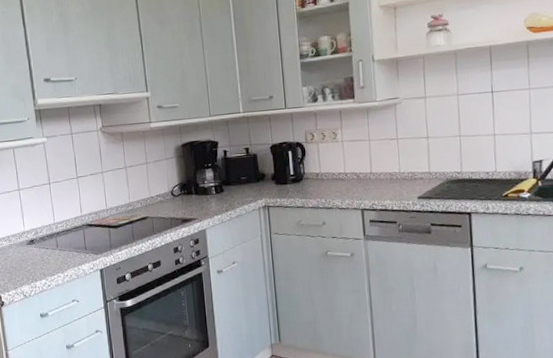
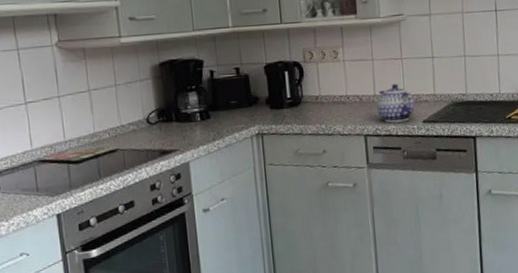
teapot: none [373,161,410,199] -> present [377,83,415,123]

